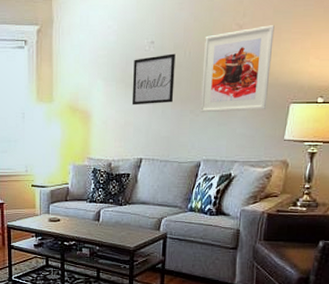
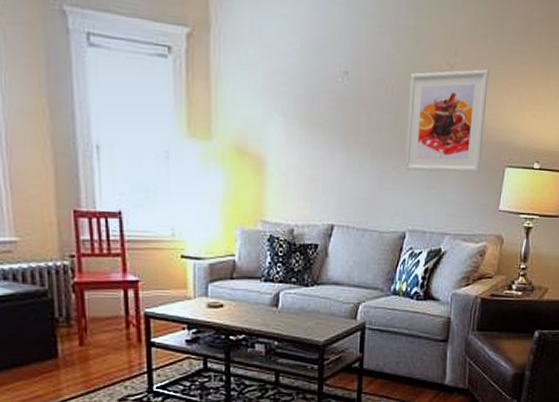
wall art: present [131,53,176,105] -> none [320,90,375,155]

